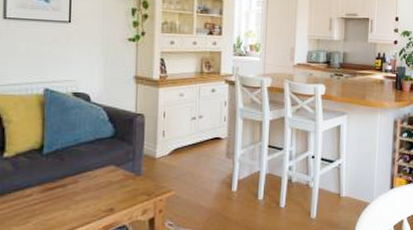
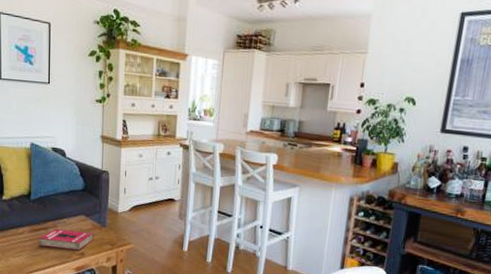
book: none [53,184,126,207] -> present [38,229,94,250]

